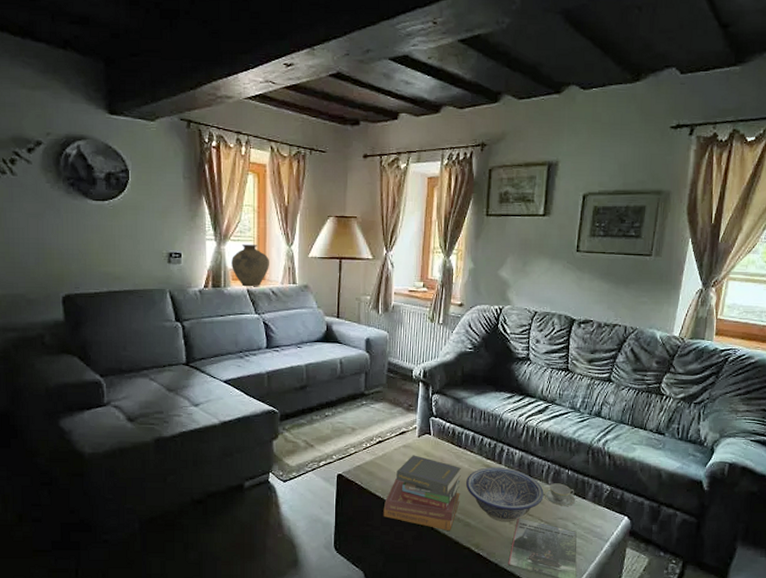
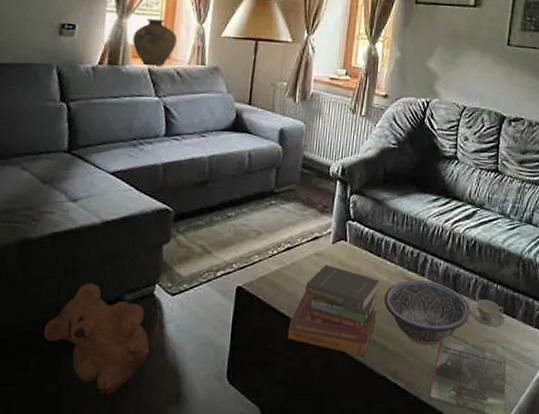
teddy bear: none [182,472,268,561] -> present [43,282,149,396]

